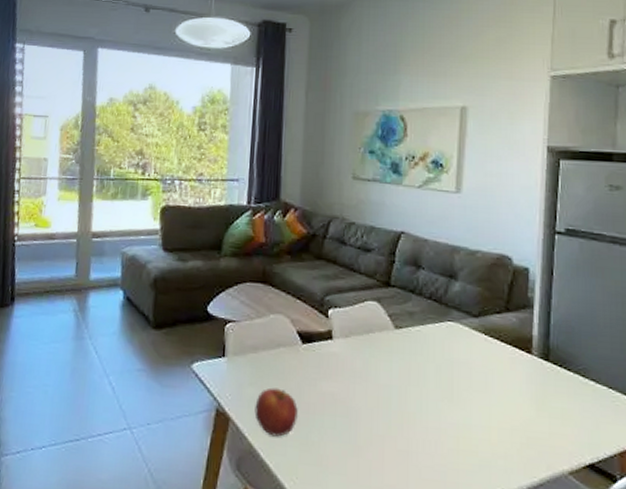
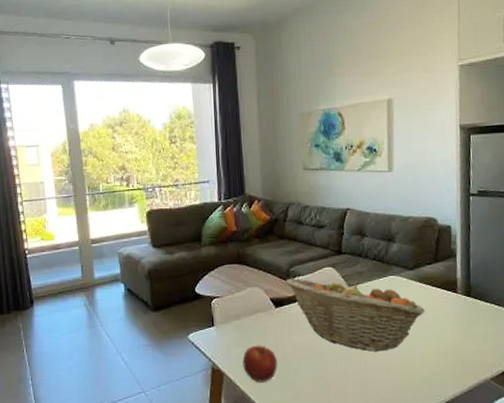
fruit basket: none [318,308,489,417] -> present [286,278,425,352]

